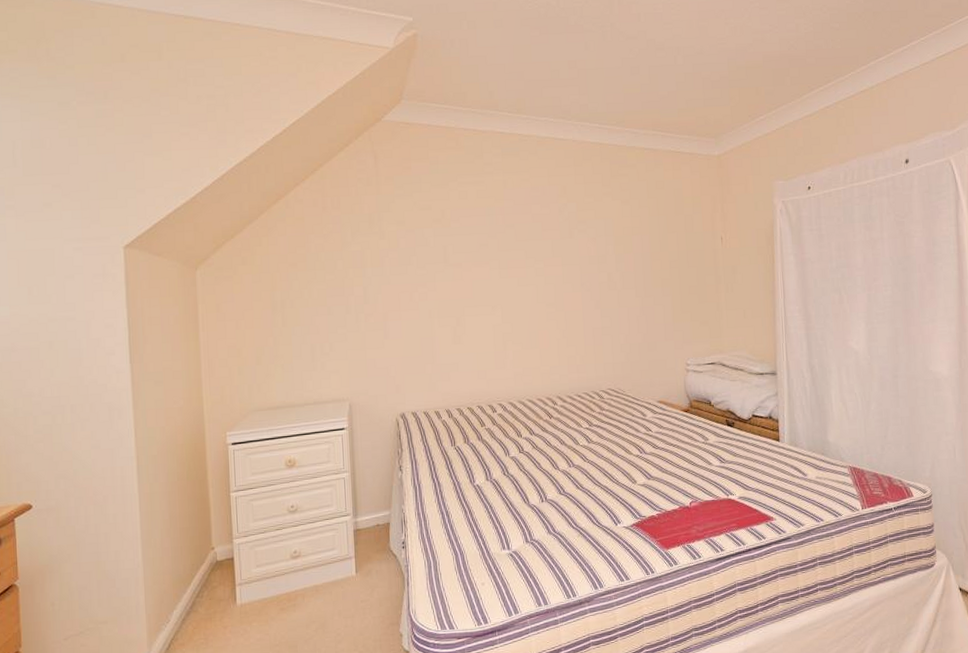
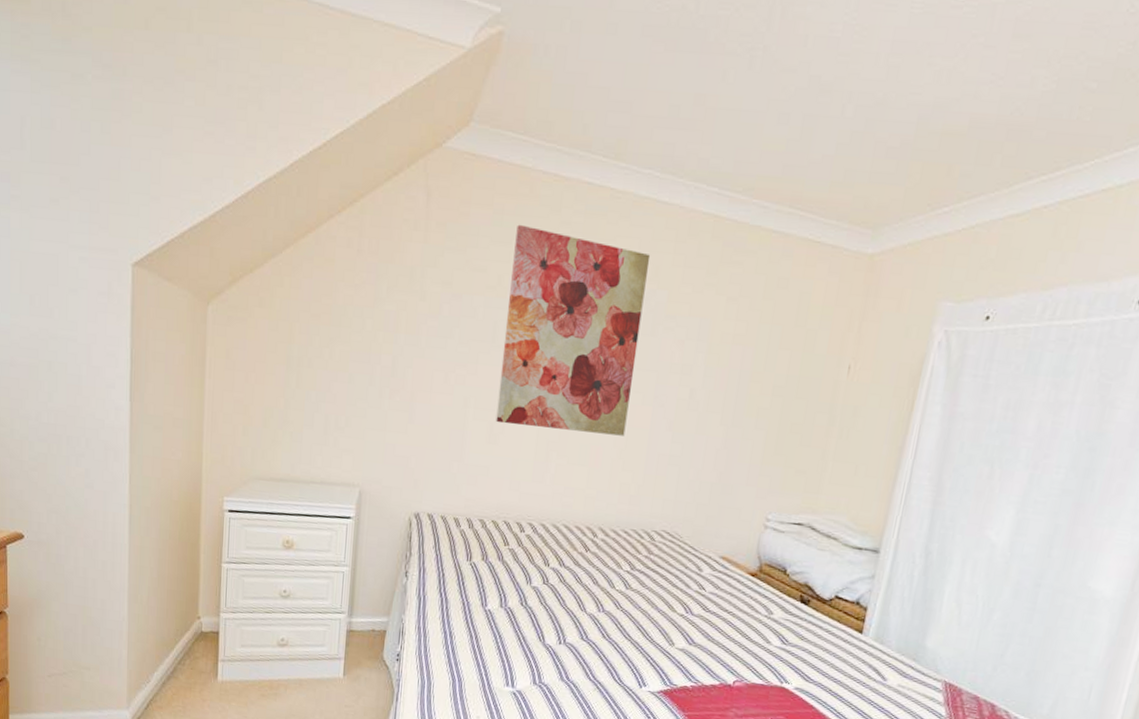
wall art: none [450,170,564,326] -> present [496,224,651,436]

